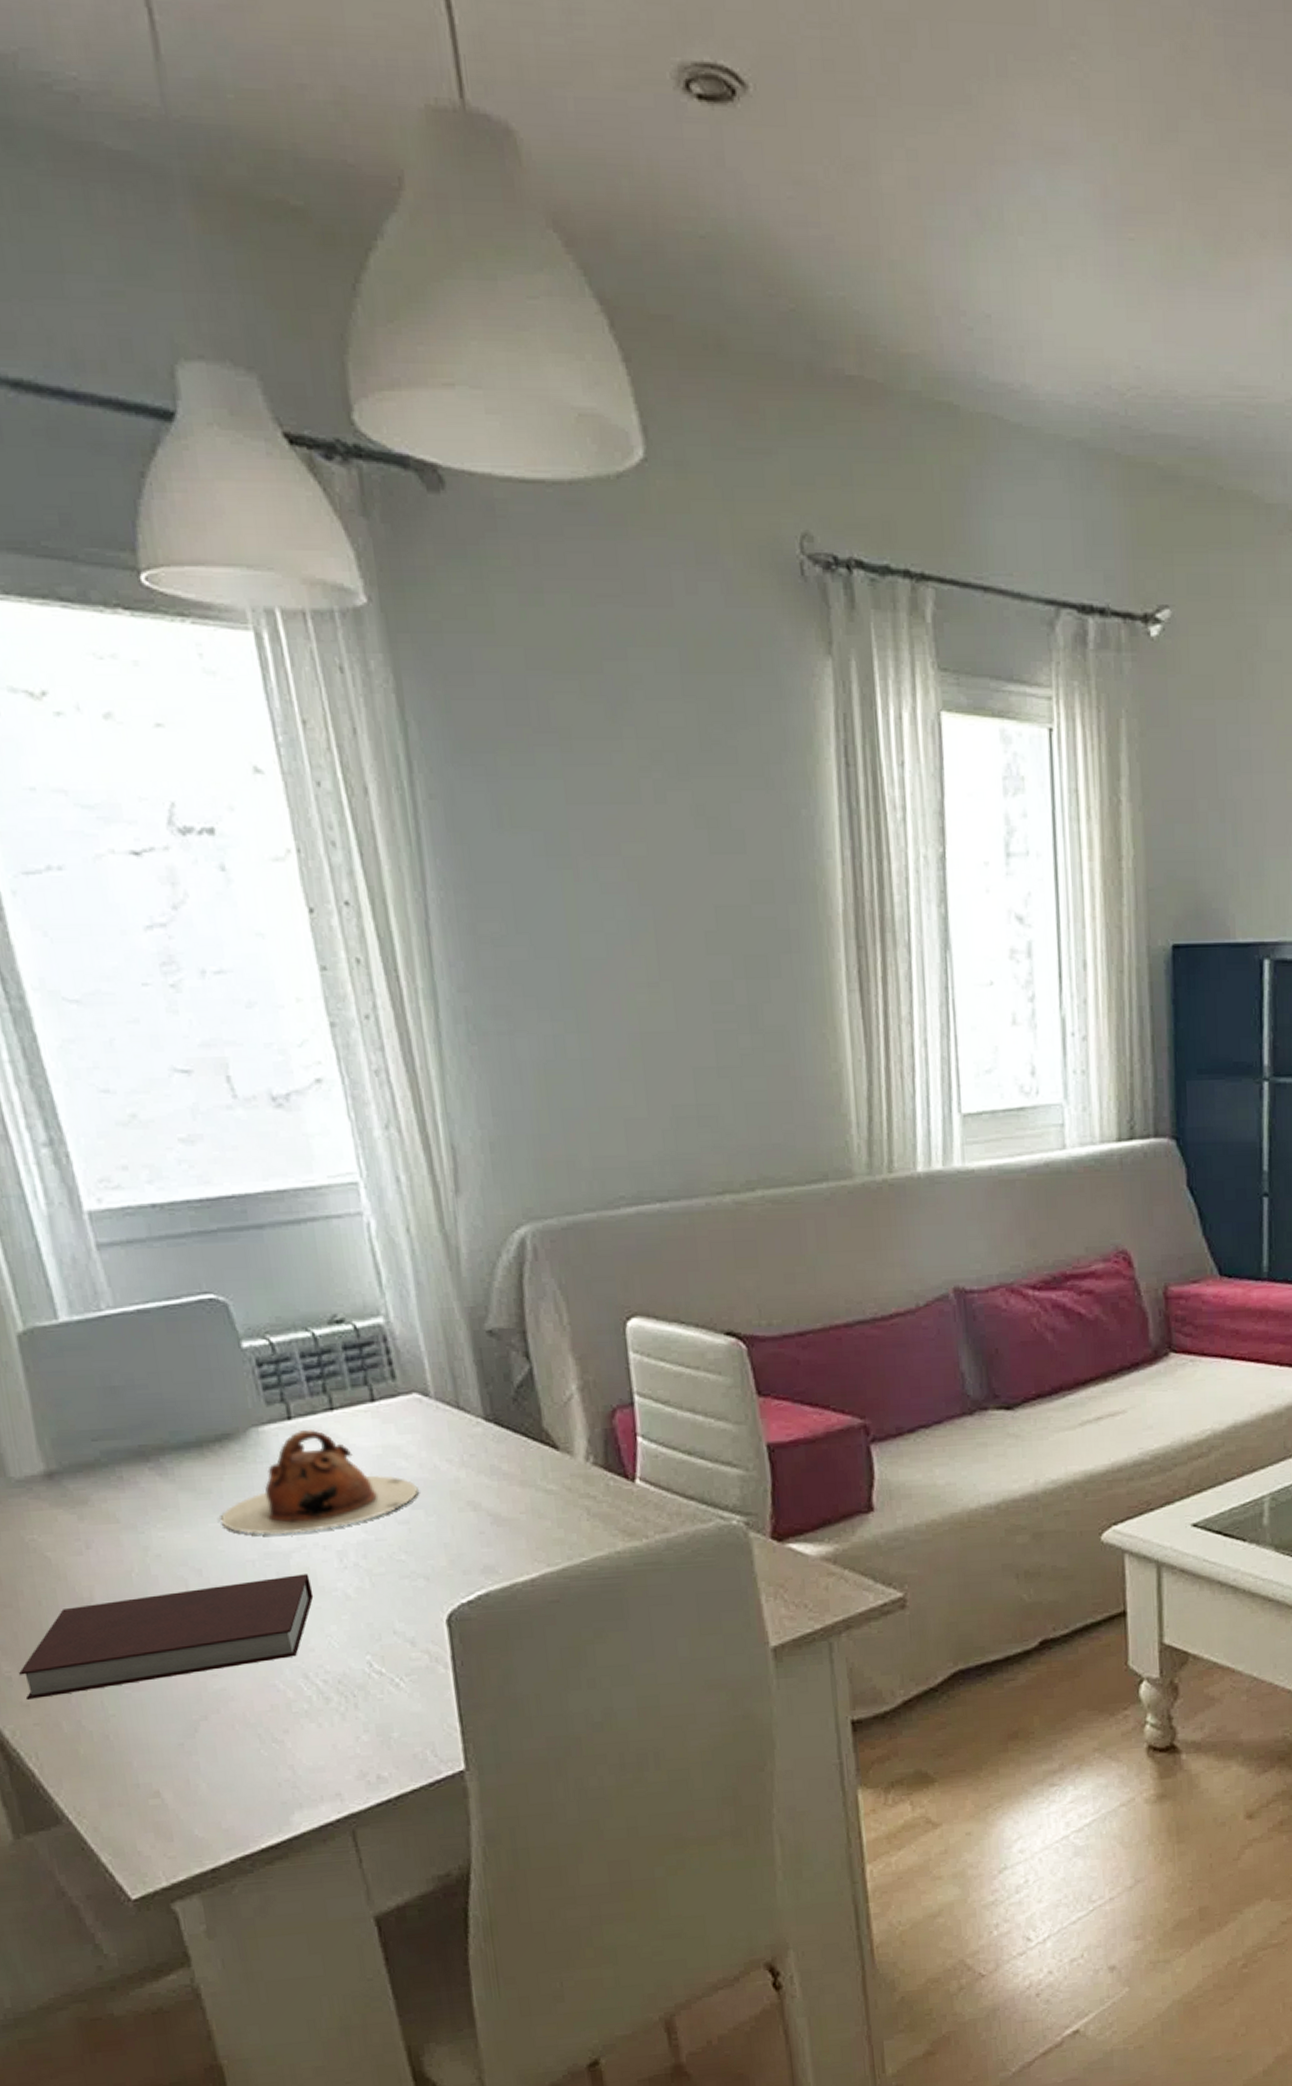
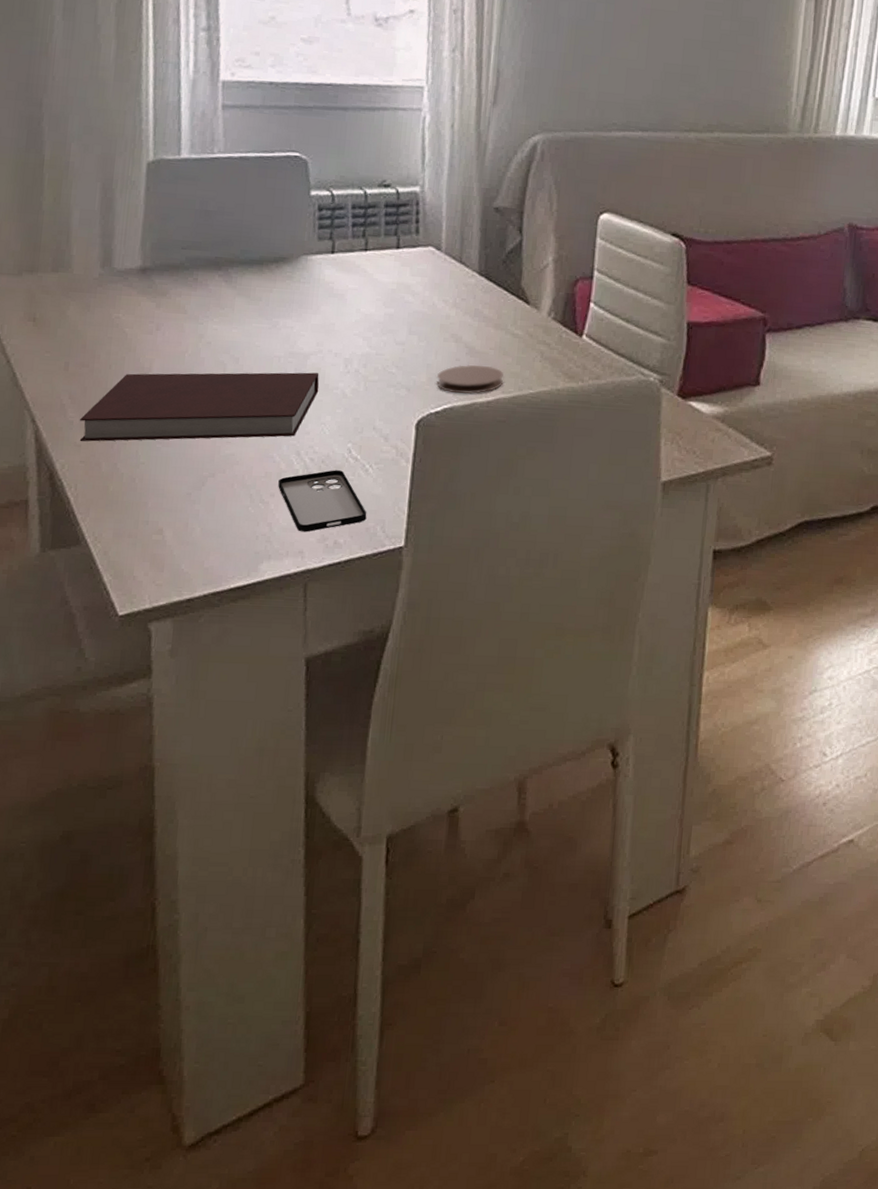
teapot: present [220,1430,418,1535] -> none [262,263,417,341]
smartphone: none [289,1689,411,1771] -> present [278,470,367,532]
coaster: none [459,1535,547,1575] -> present [436,365,504,394]

